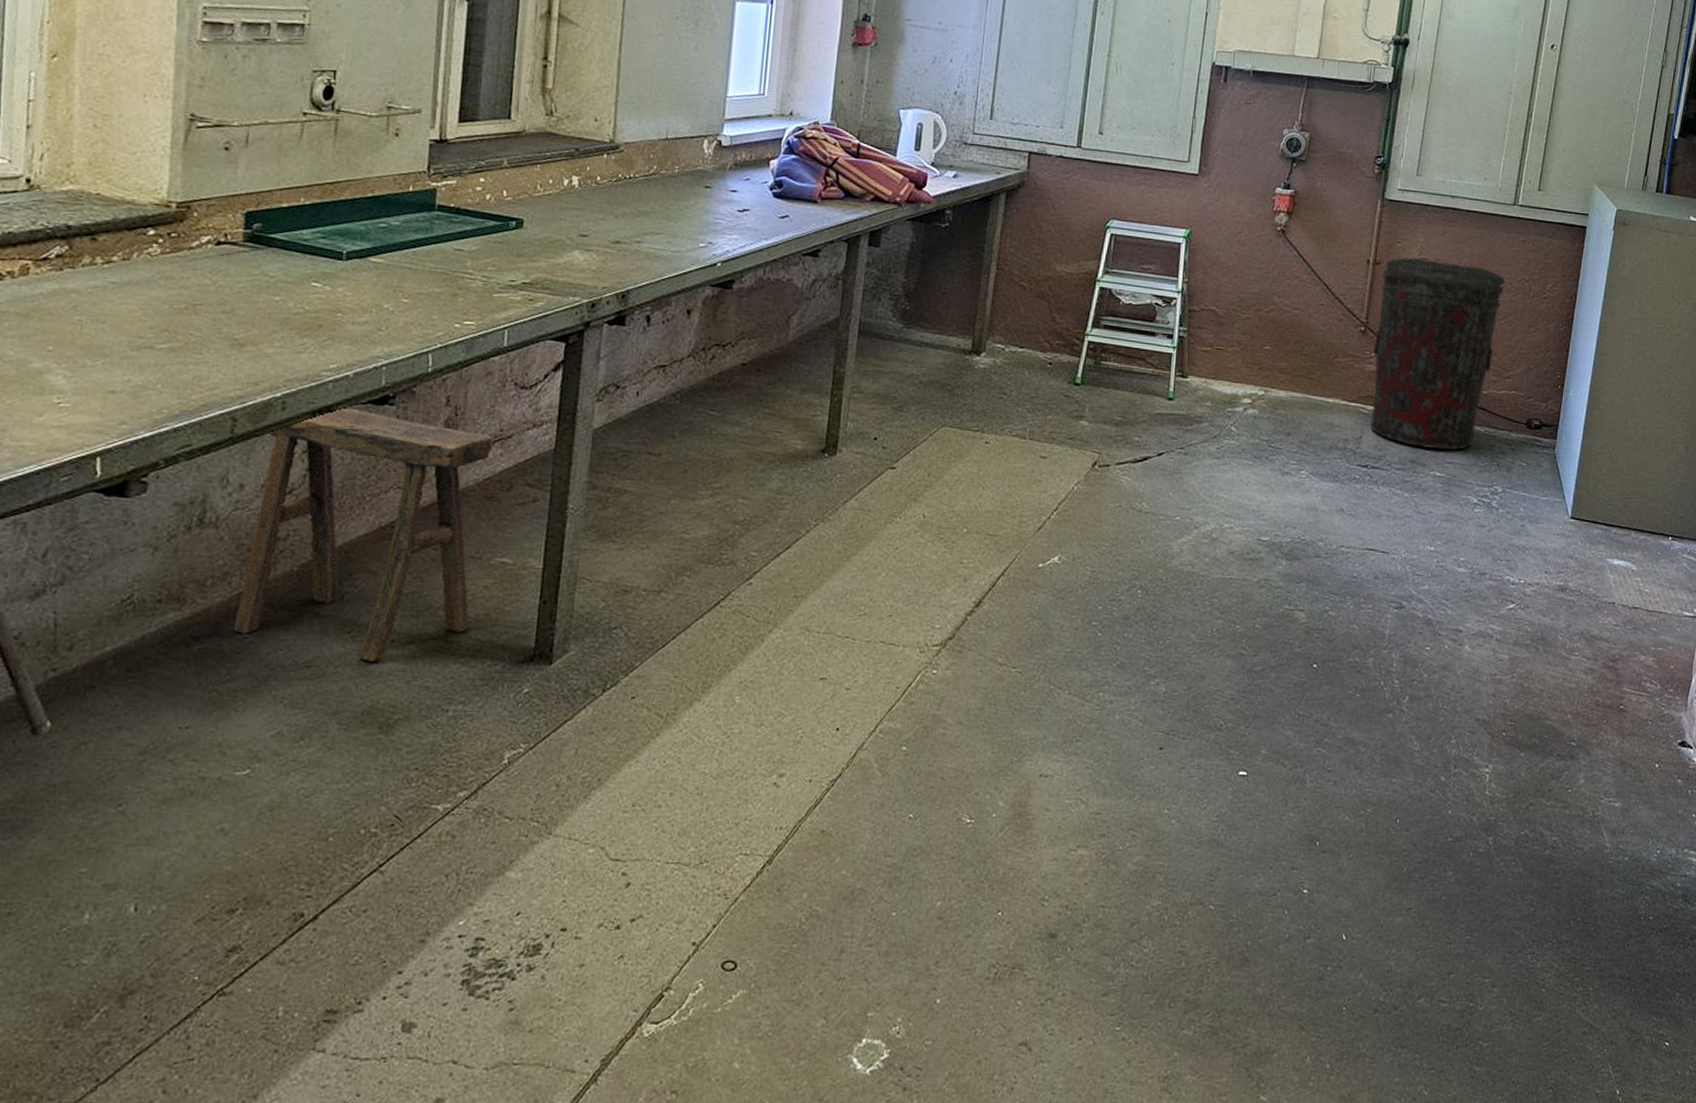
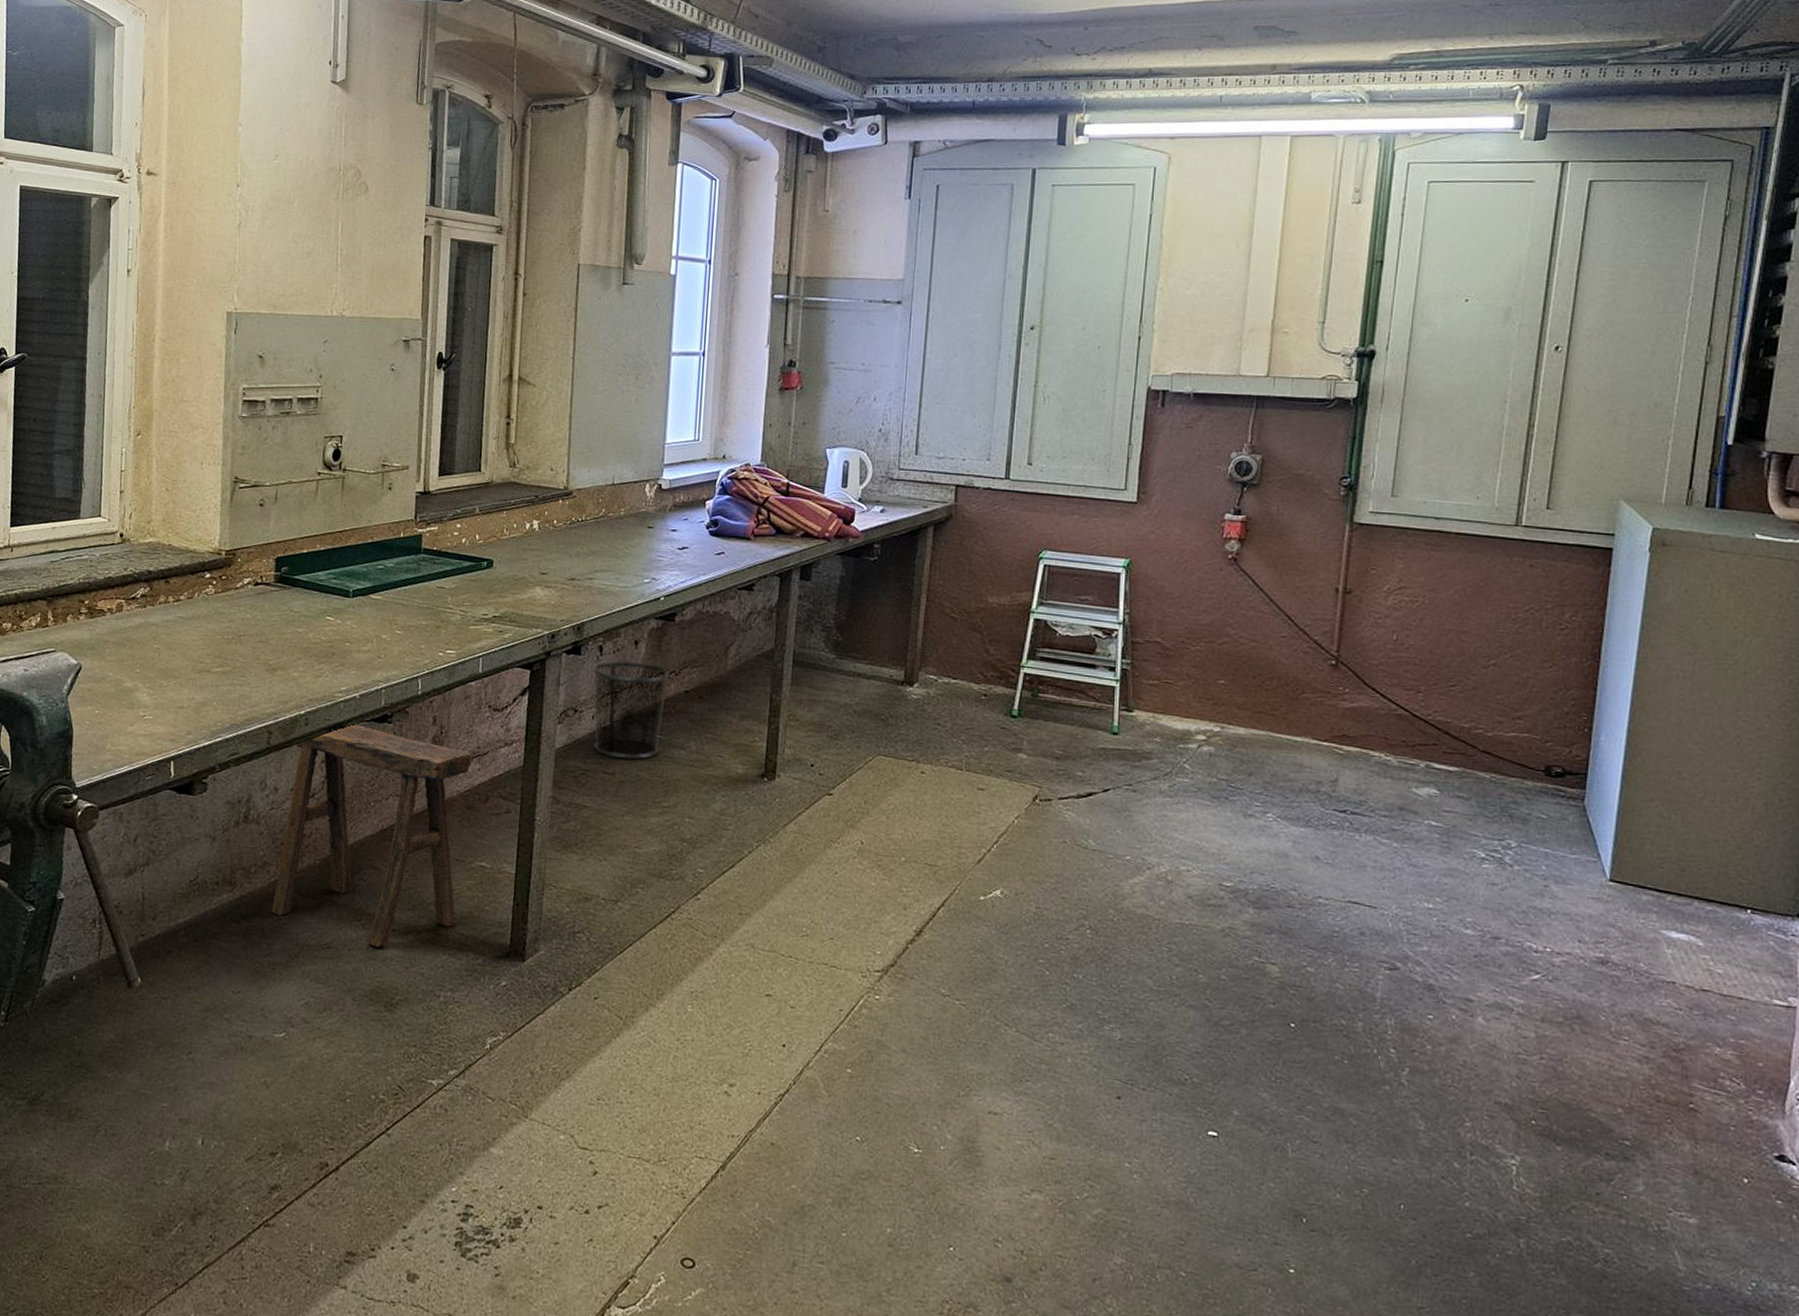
waste bin: none [637,332,726,438] -> present [593,660,670,760]
trash can: present [1371,257,1506,451] -> none [1347,585,1509,798]

